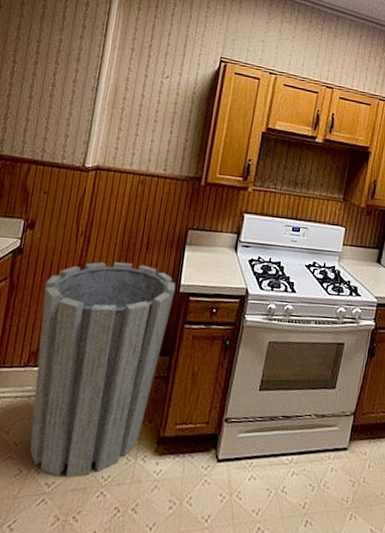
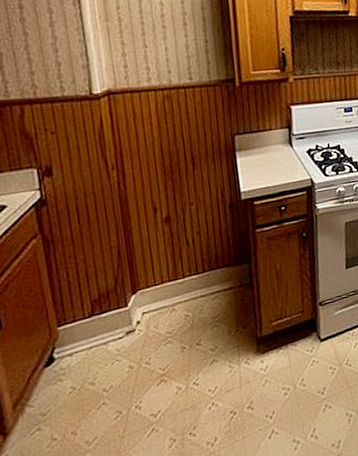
trash can: present [29,261,176,478] -> none [86,182,238,405]

